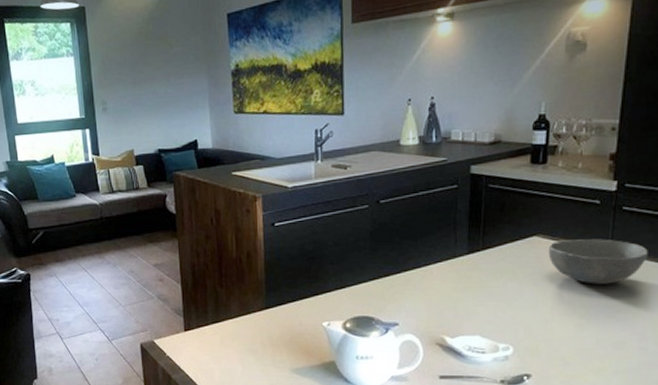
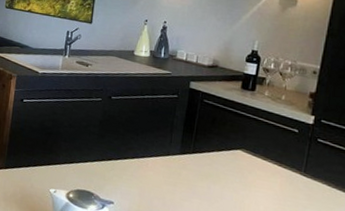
bowl: present [548,239,648,284] -> none [249,157,337,204]

